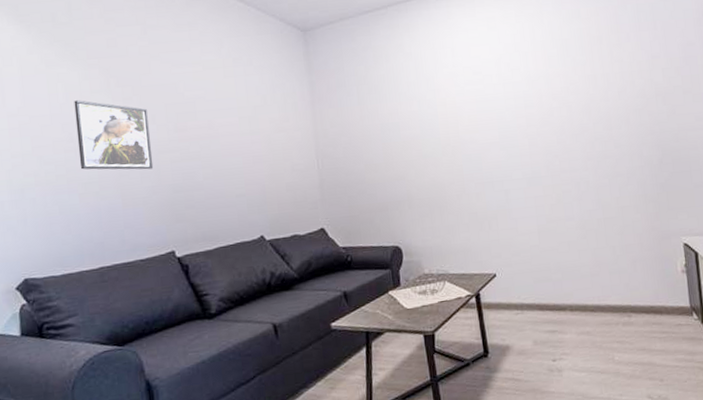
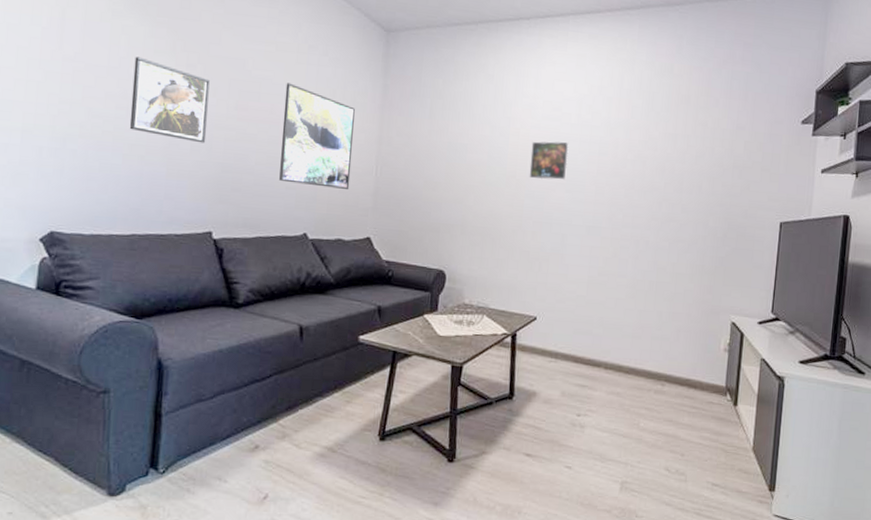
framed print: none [218,97,296,191] -> present [279,83,355,189]
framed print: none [459,103,498,142] -> present [529,141,569,180]

